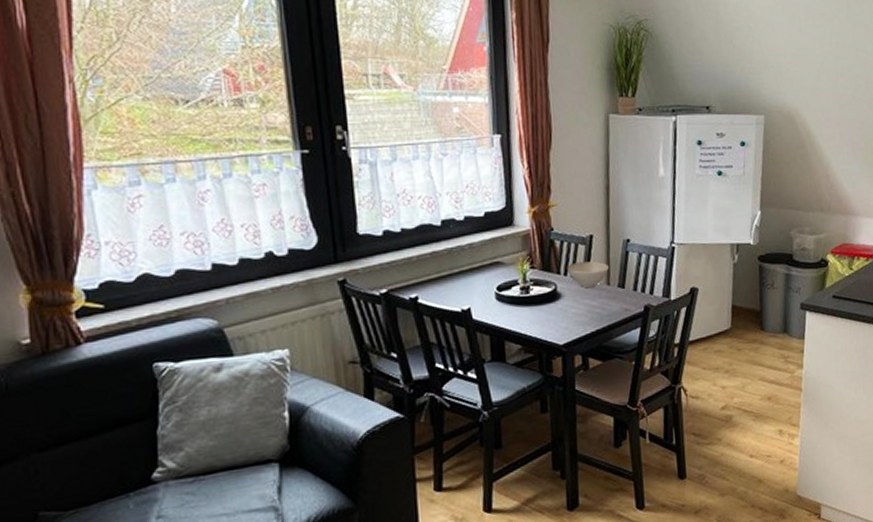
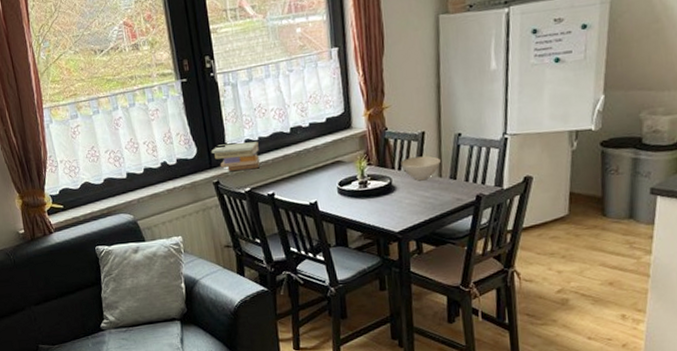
books: none [336,233,402,269] -> present [210,141,261,172]

